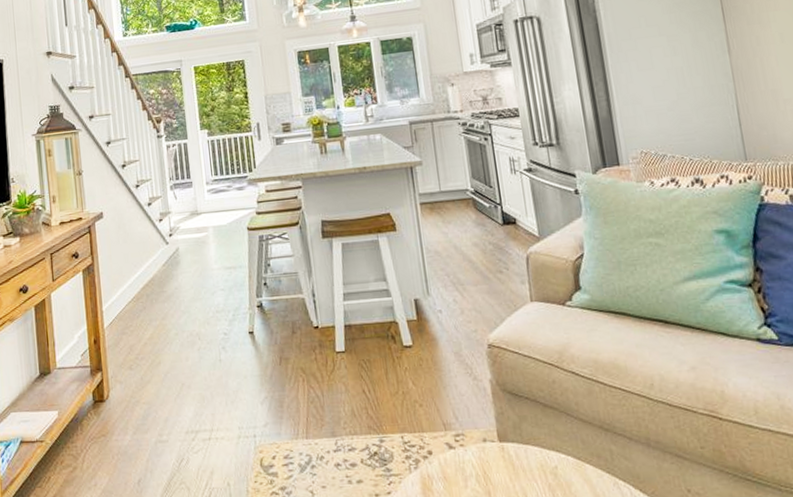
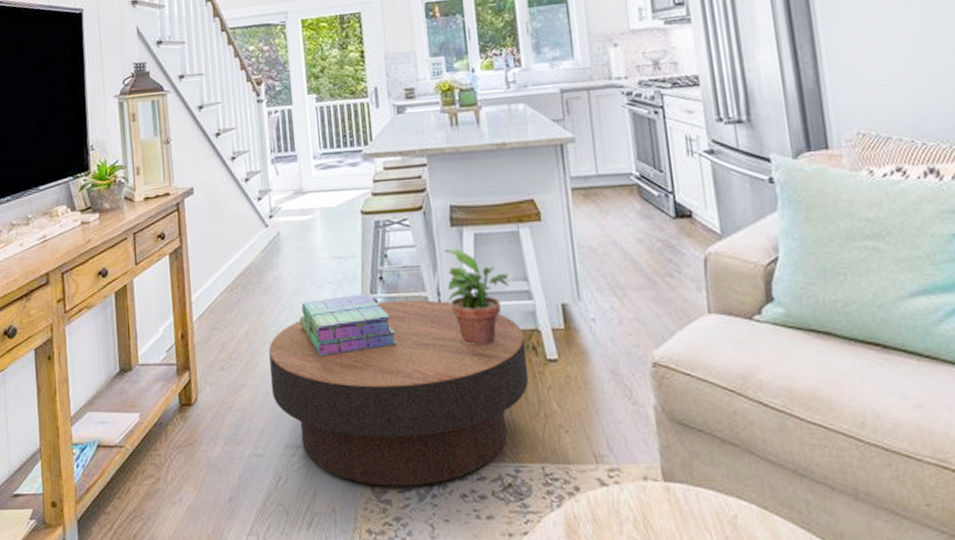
coffee table: none [170,301,389,461] -> present [269,300,529,487]
stack of books: none [197,297,280,353] -> present [300,293,398,357]
potted plant: none [316,257,372,338] -> present [443,248,509,346]

